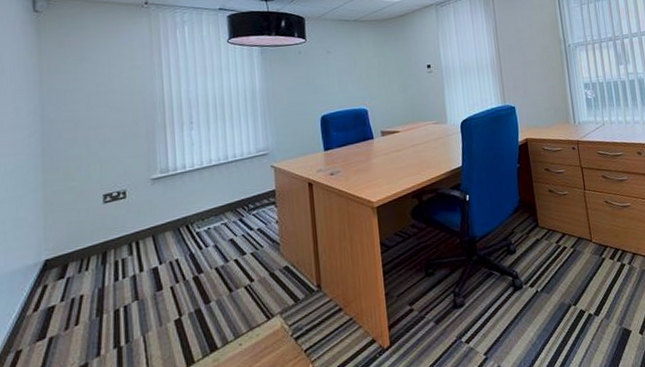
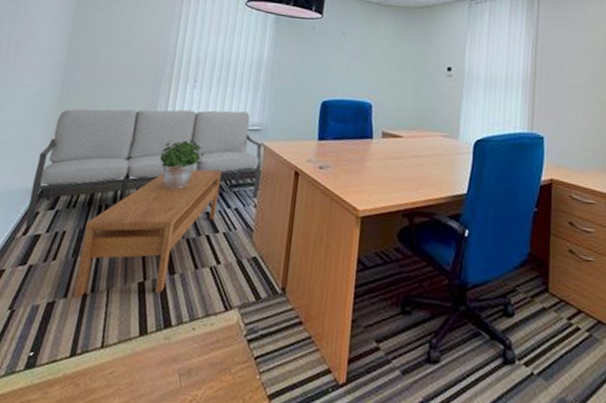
sofa: none [32,140,277,303] -> present [25,109,262,227]
coffee table: none [103,198,240,354] -> present [74,169,222,299]
potted plant: none [170,177,217,229] -> present [160,139,205,190]

